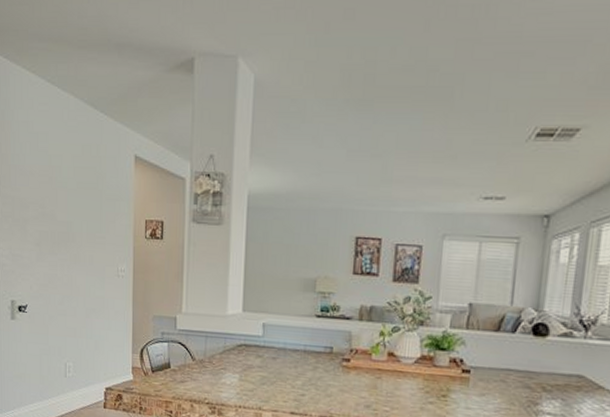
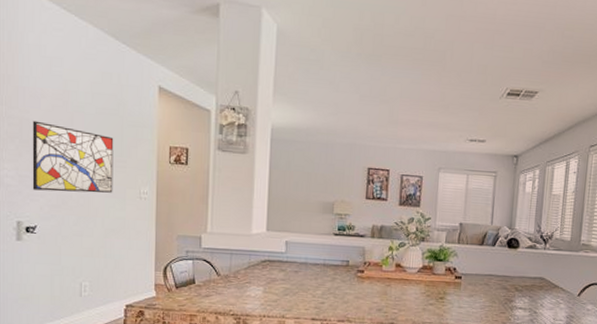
wall art: none [23,199,94,271] -> present [32,120,114,193]

